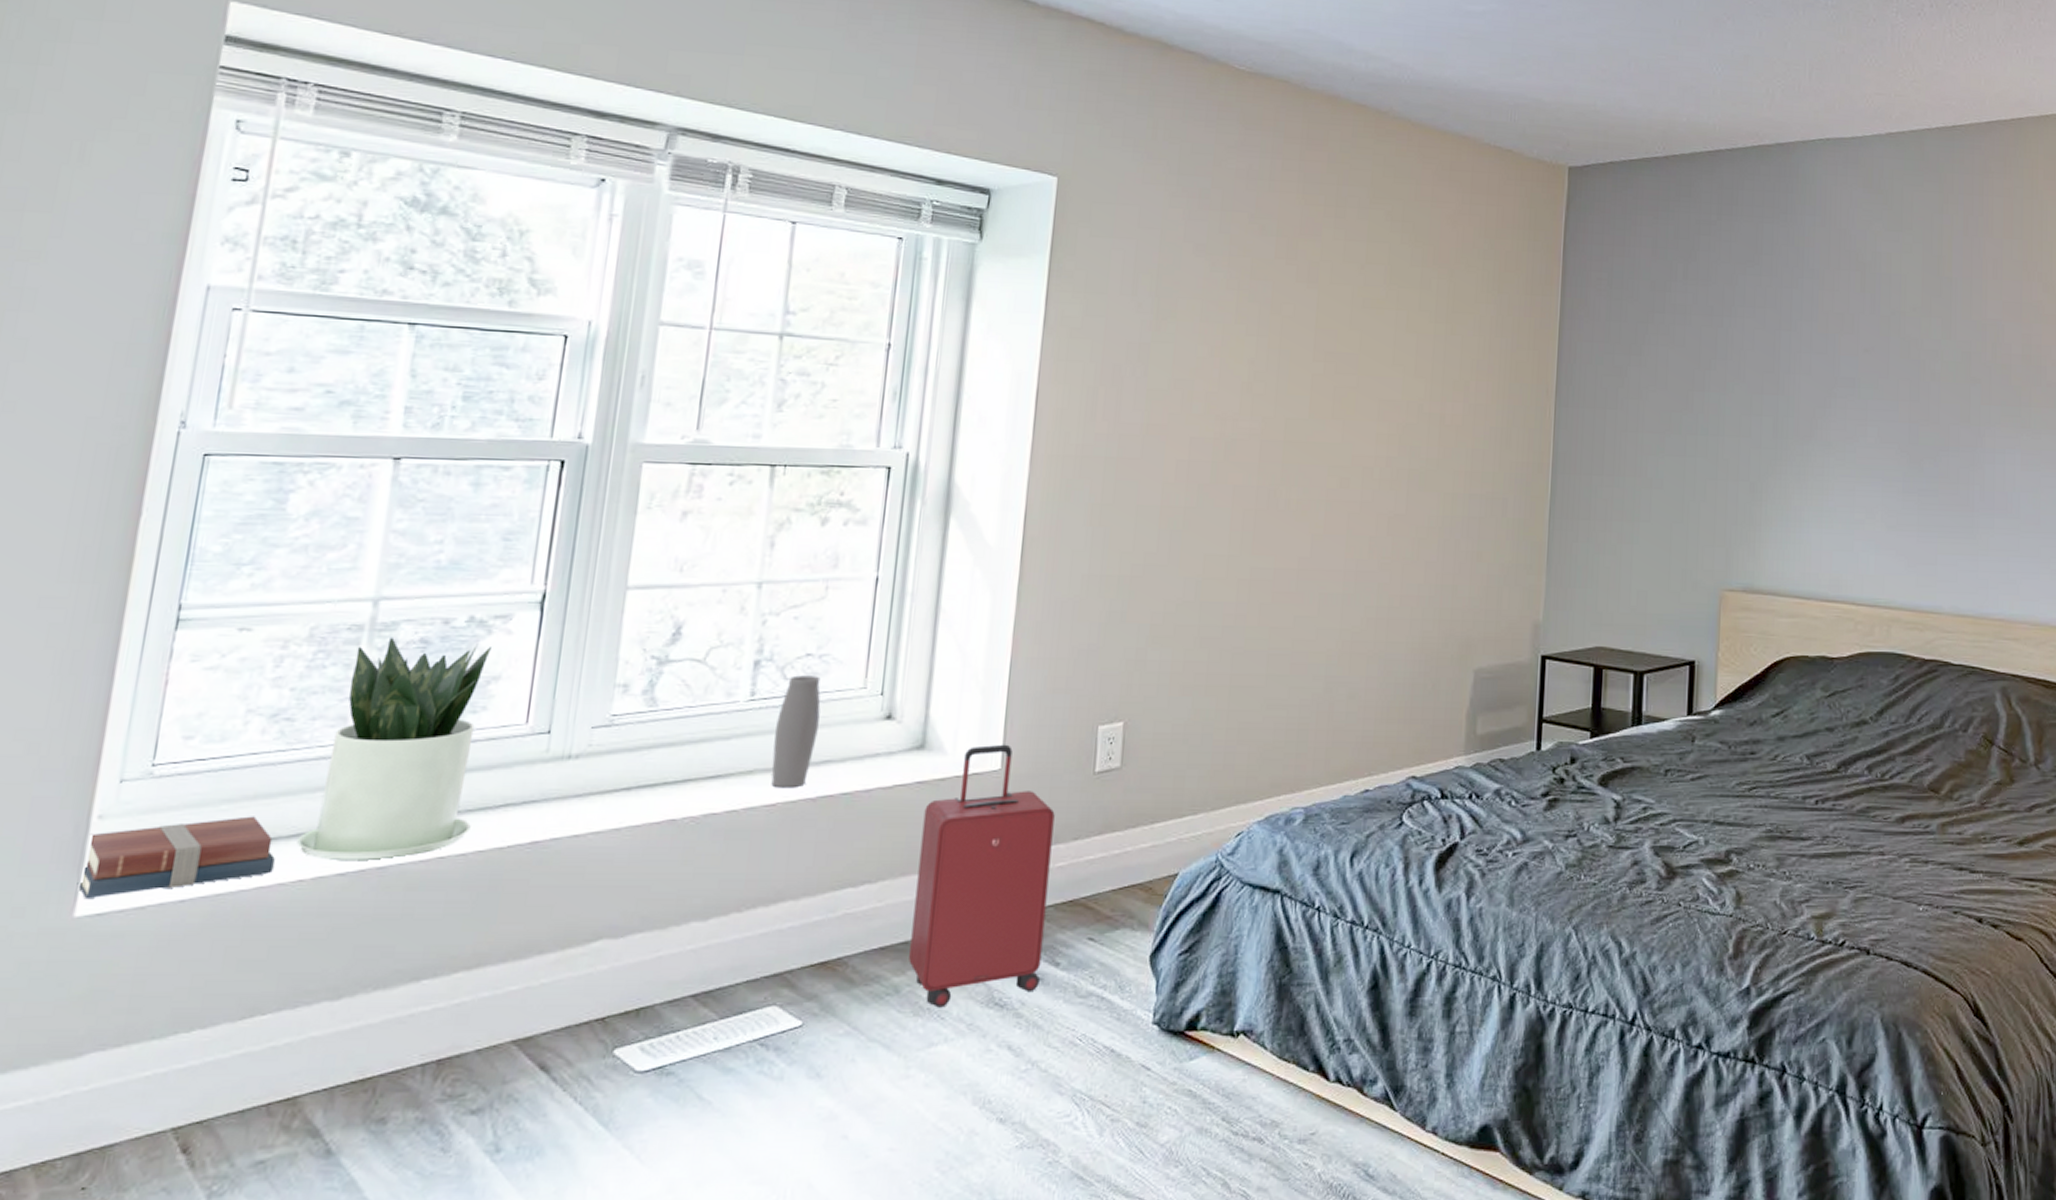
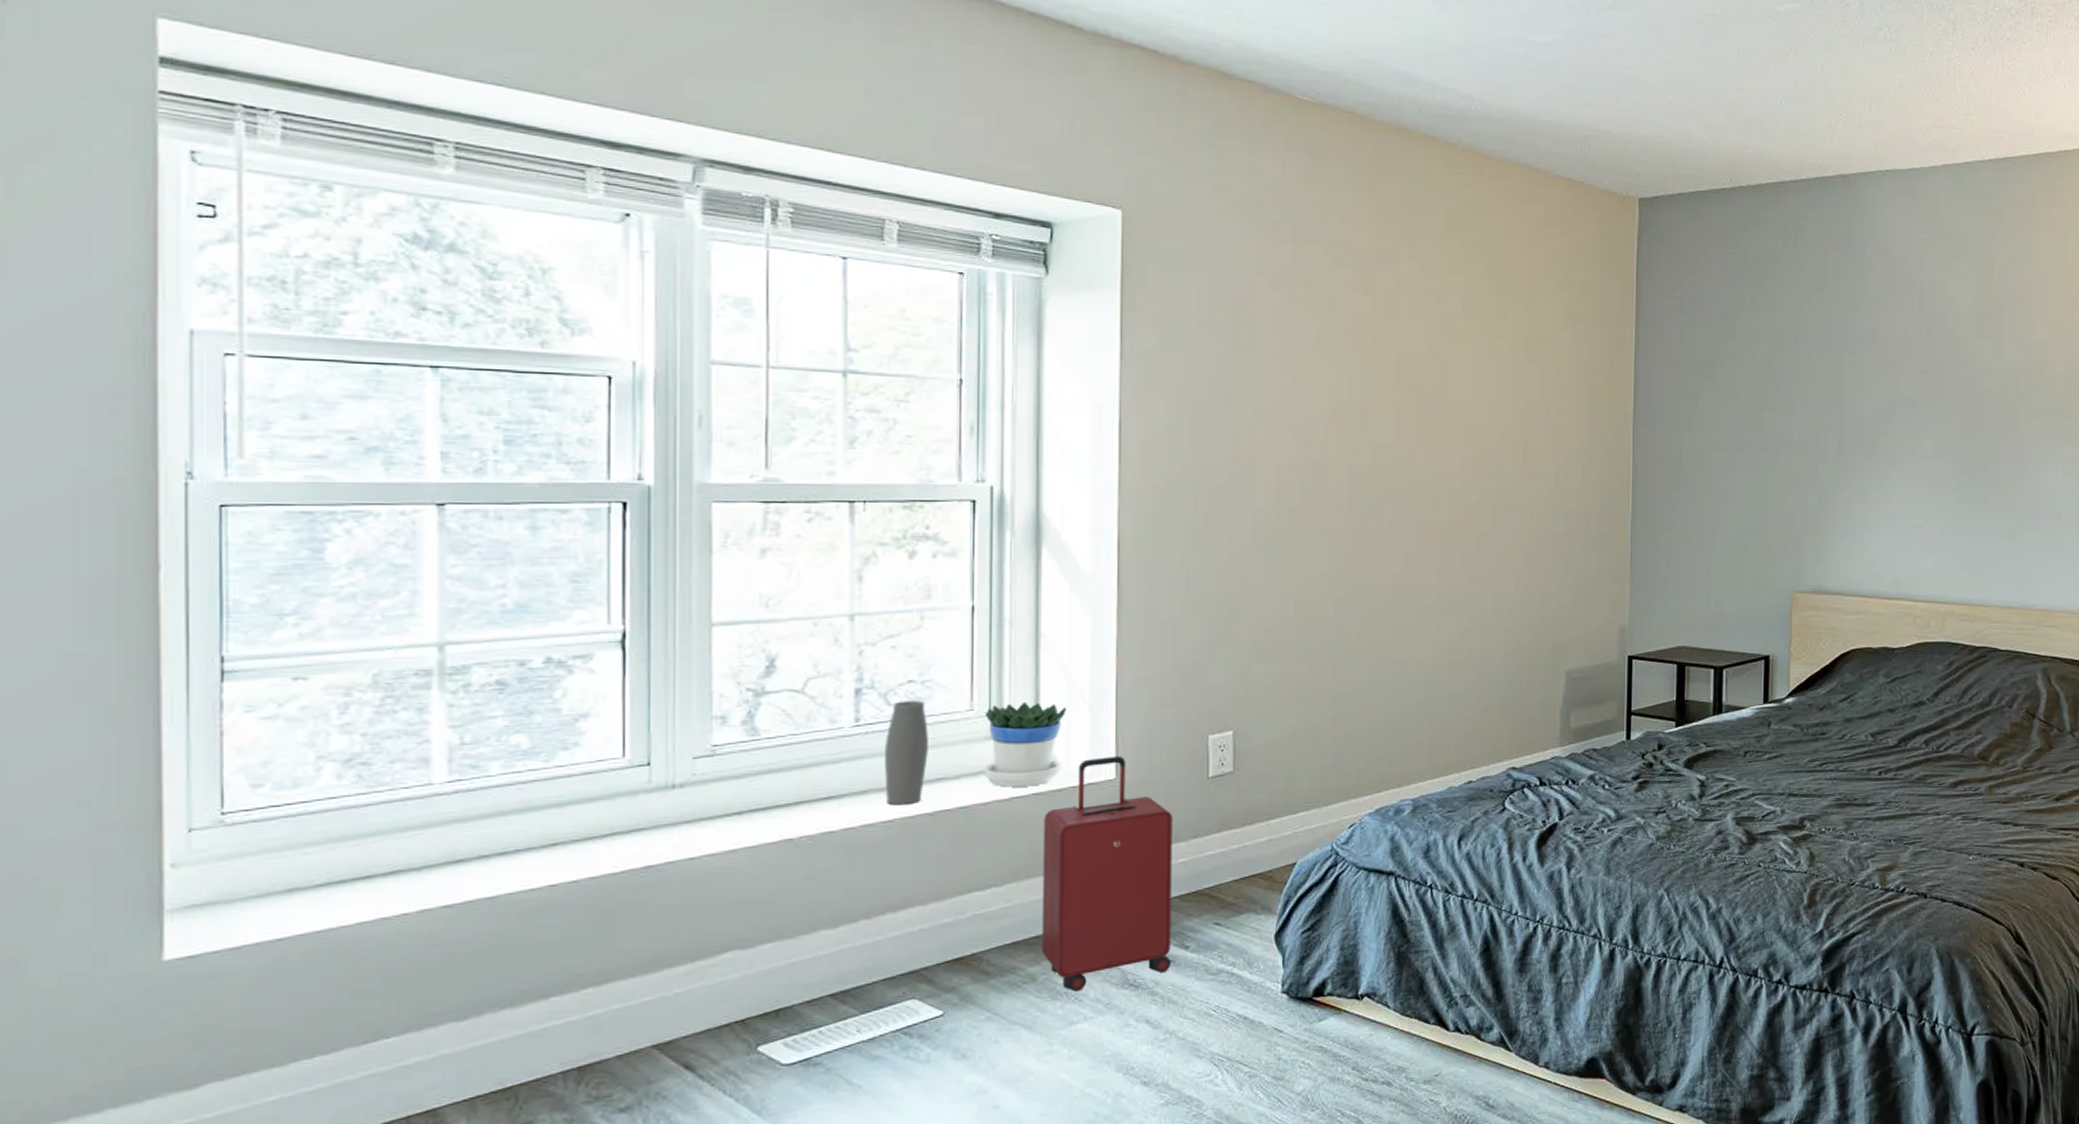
books: present [77,816,275,900] -> none [160,857,374,944]
planter: present [297,637,491,860] -> none [395,680,579,894]
flowerpot: none [869,681,959,774] -> present [983,701,1067,787]

